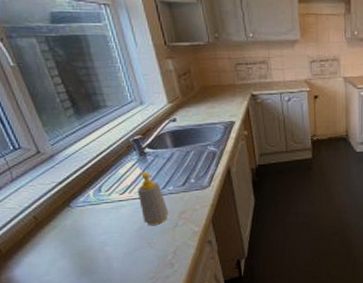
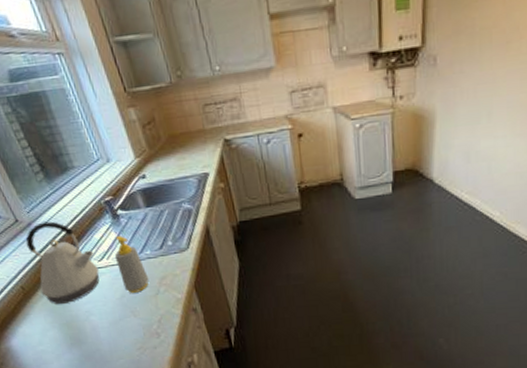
kettle: none [45,155,120,235] -> present [25,221,100,305]

